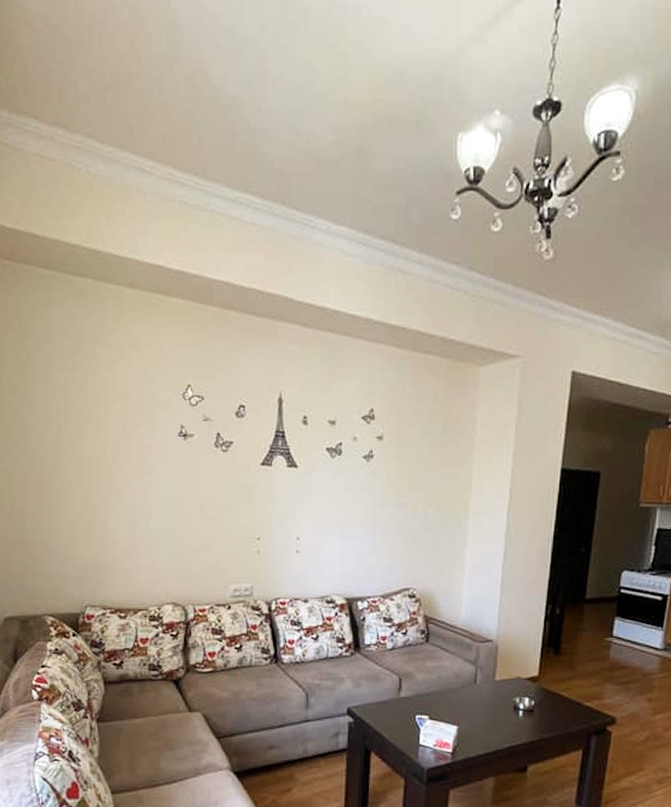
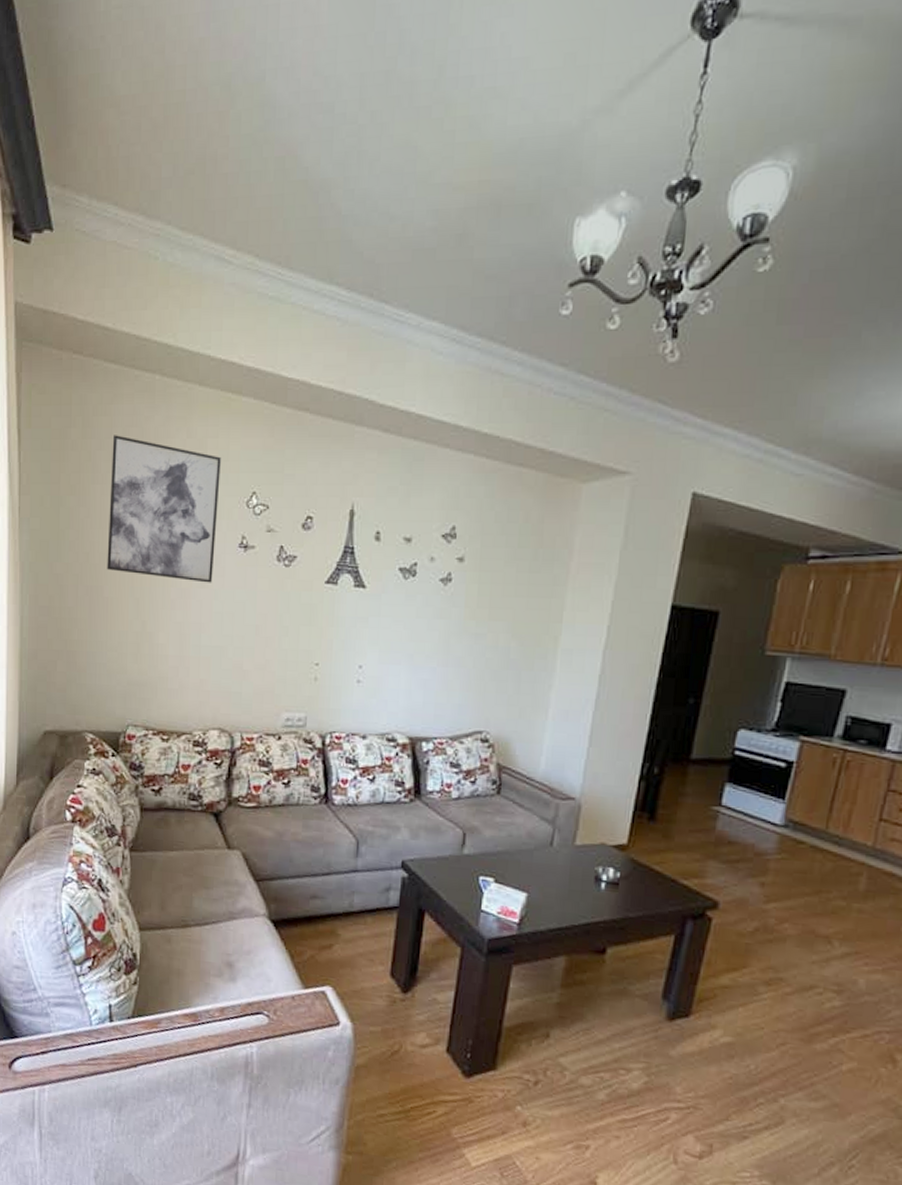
wall art: none [50,336,157,470] -> present [107,435,221,583]

